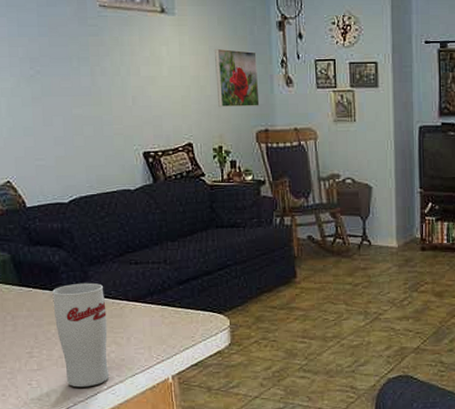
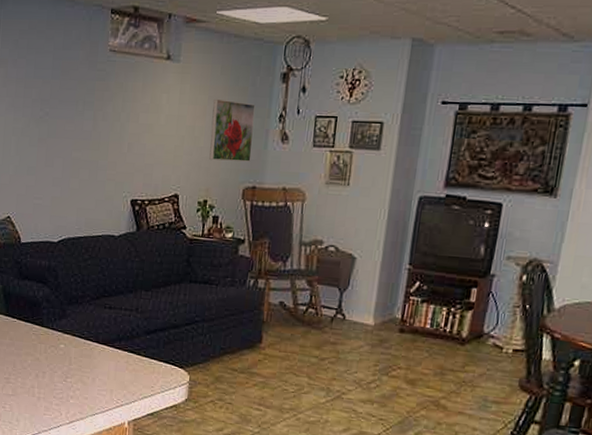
cup: present [52,282,110,388] -> none [32,320,78,419]

